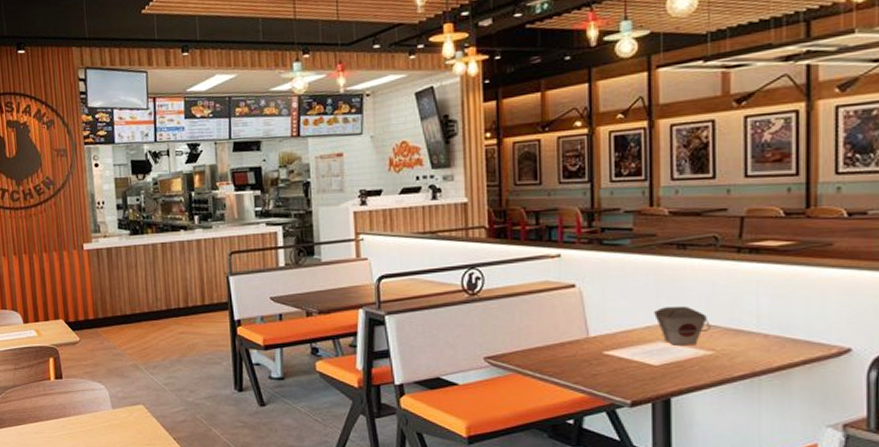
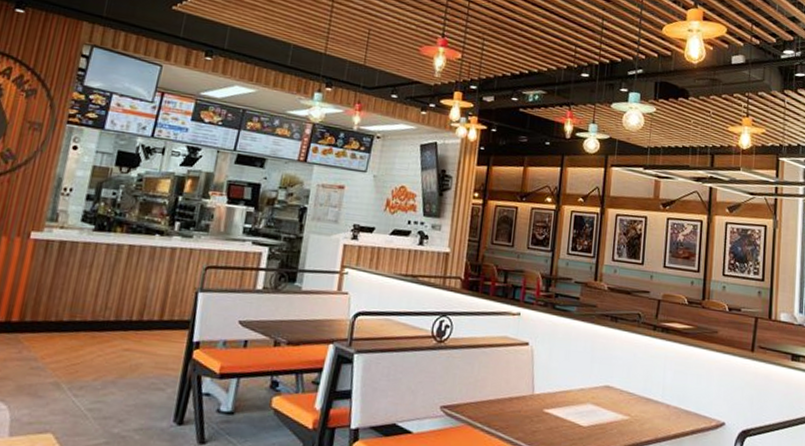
takeout container: present [654,305,711,345] -> none [588,372,629,410]

